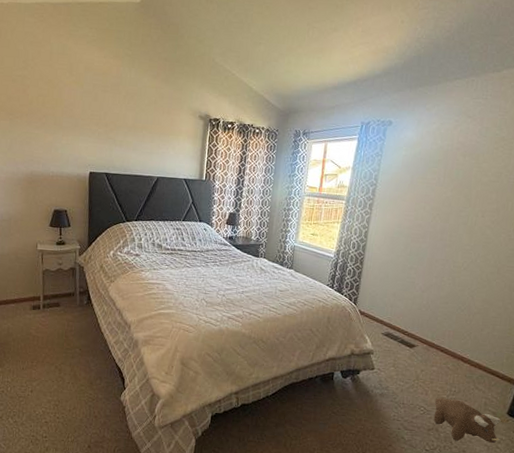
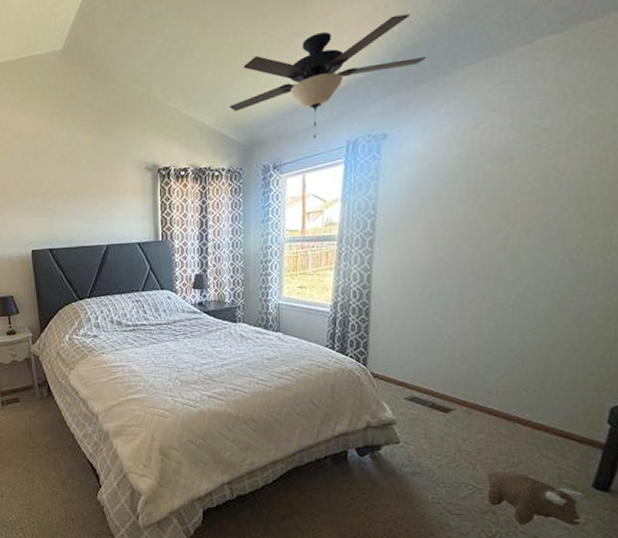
ceiling fan: none [274,30,427,116] -> present [229,14,427,139]

